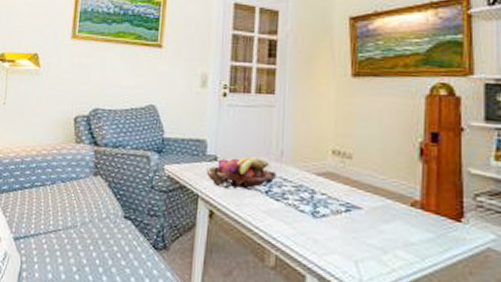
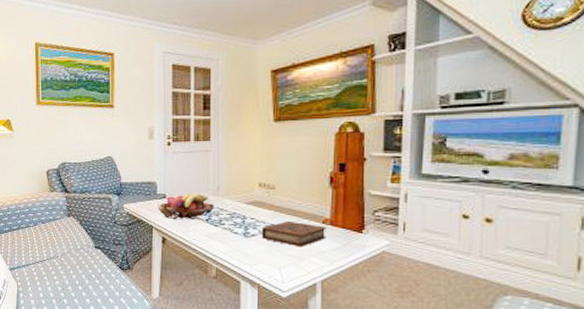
book: none [333,199,416,236] -> present [261,220,327,248]

